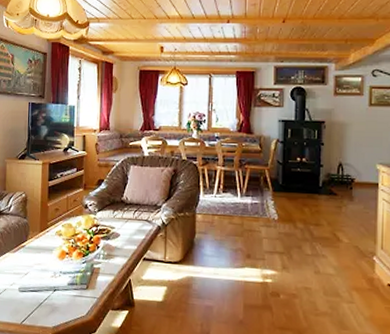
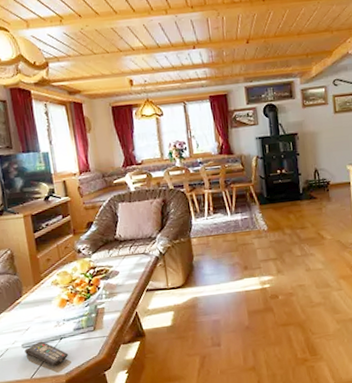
remote control: none [20,288,59,316] -> present [24,341,69,366]

